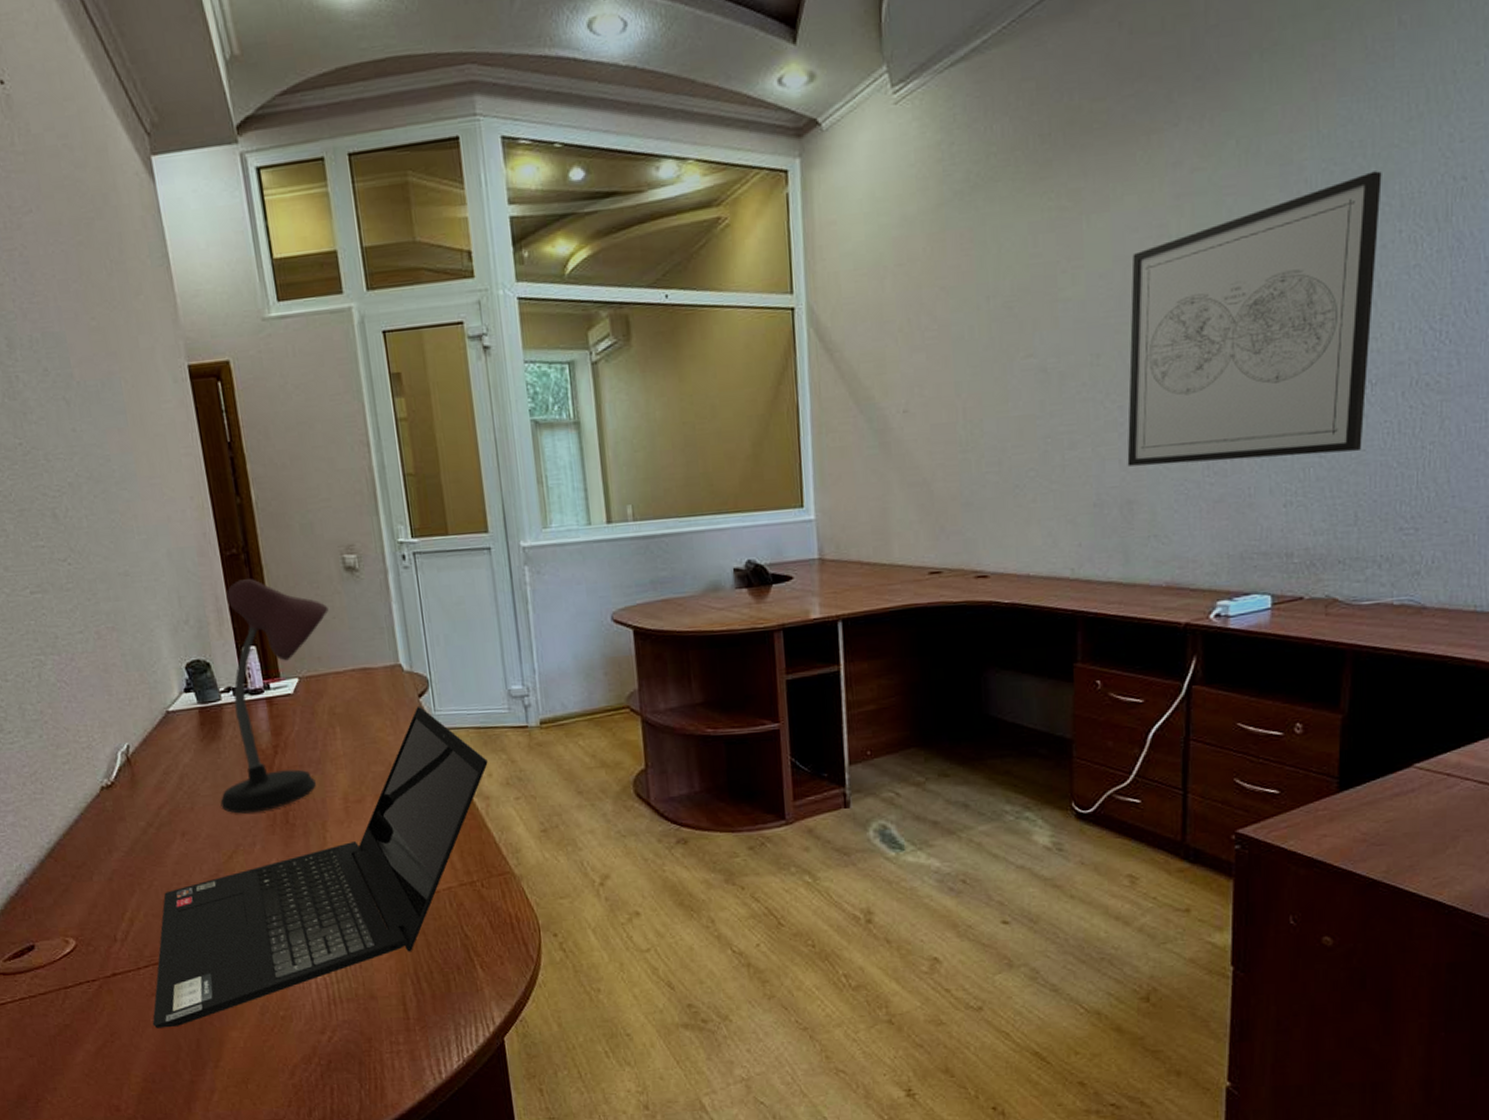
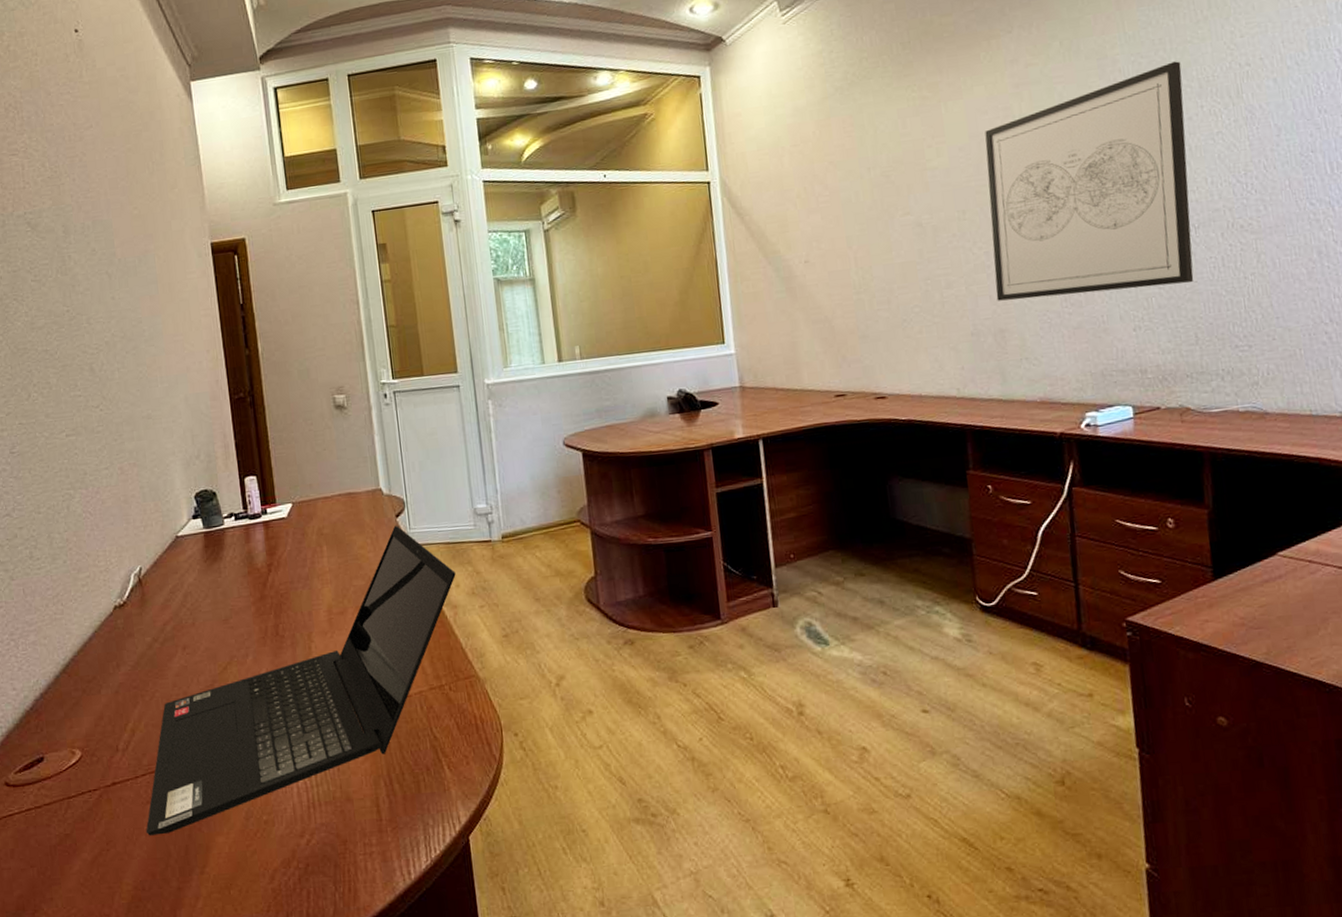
desk lamp: present [220,579,329,814] -> none [218,418,320,628]

